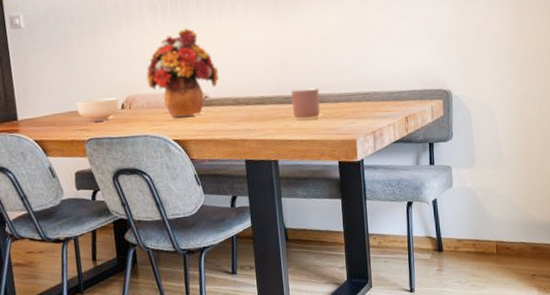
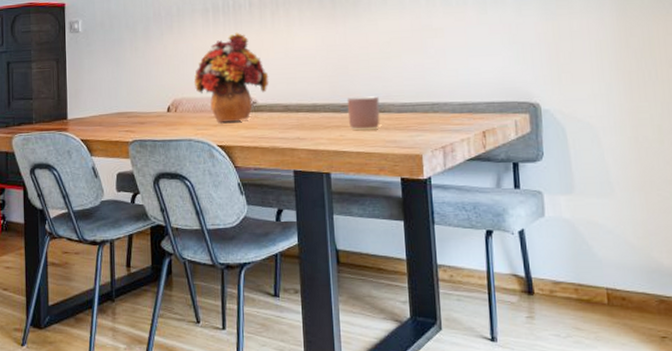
bowl: present [75,97,119,122] -> none [122,100,165,124]

